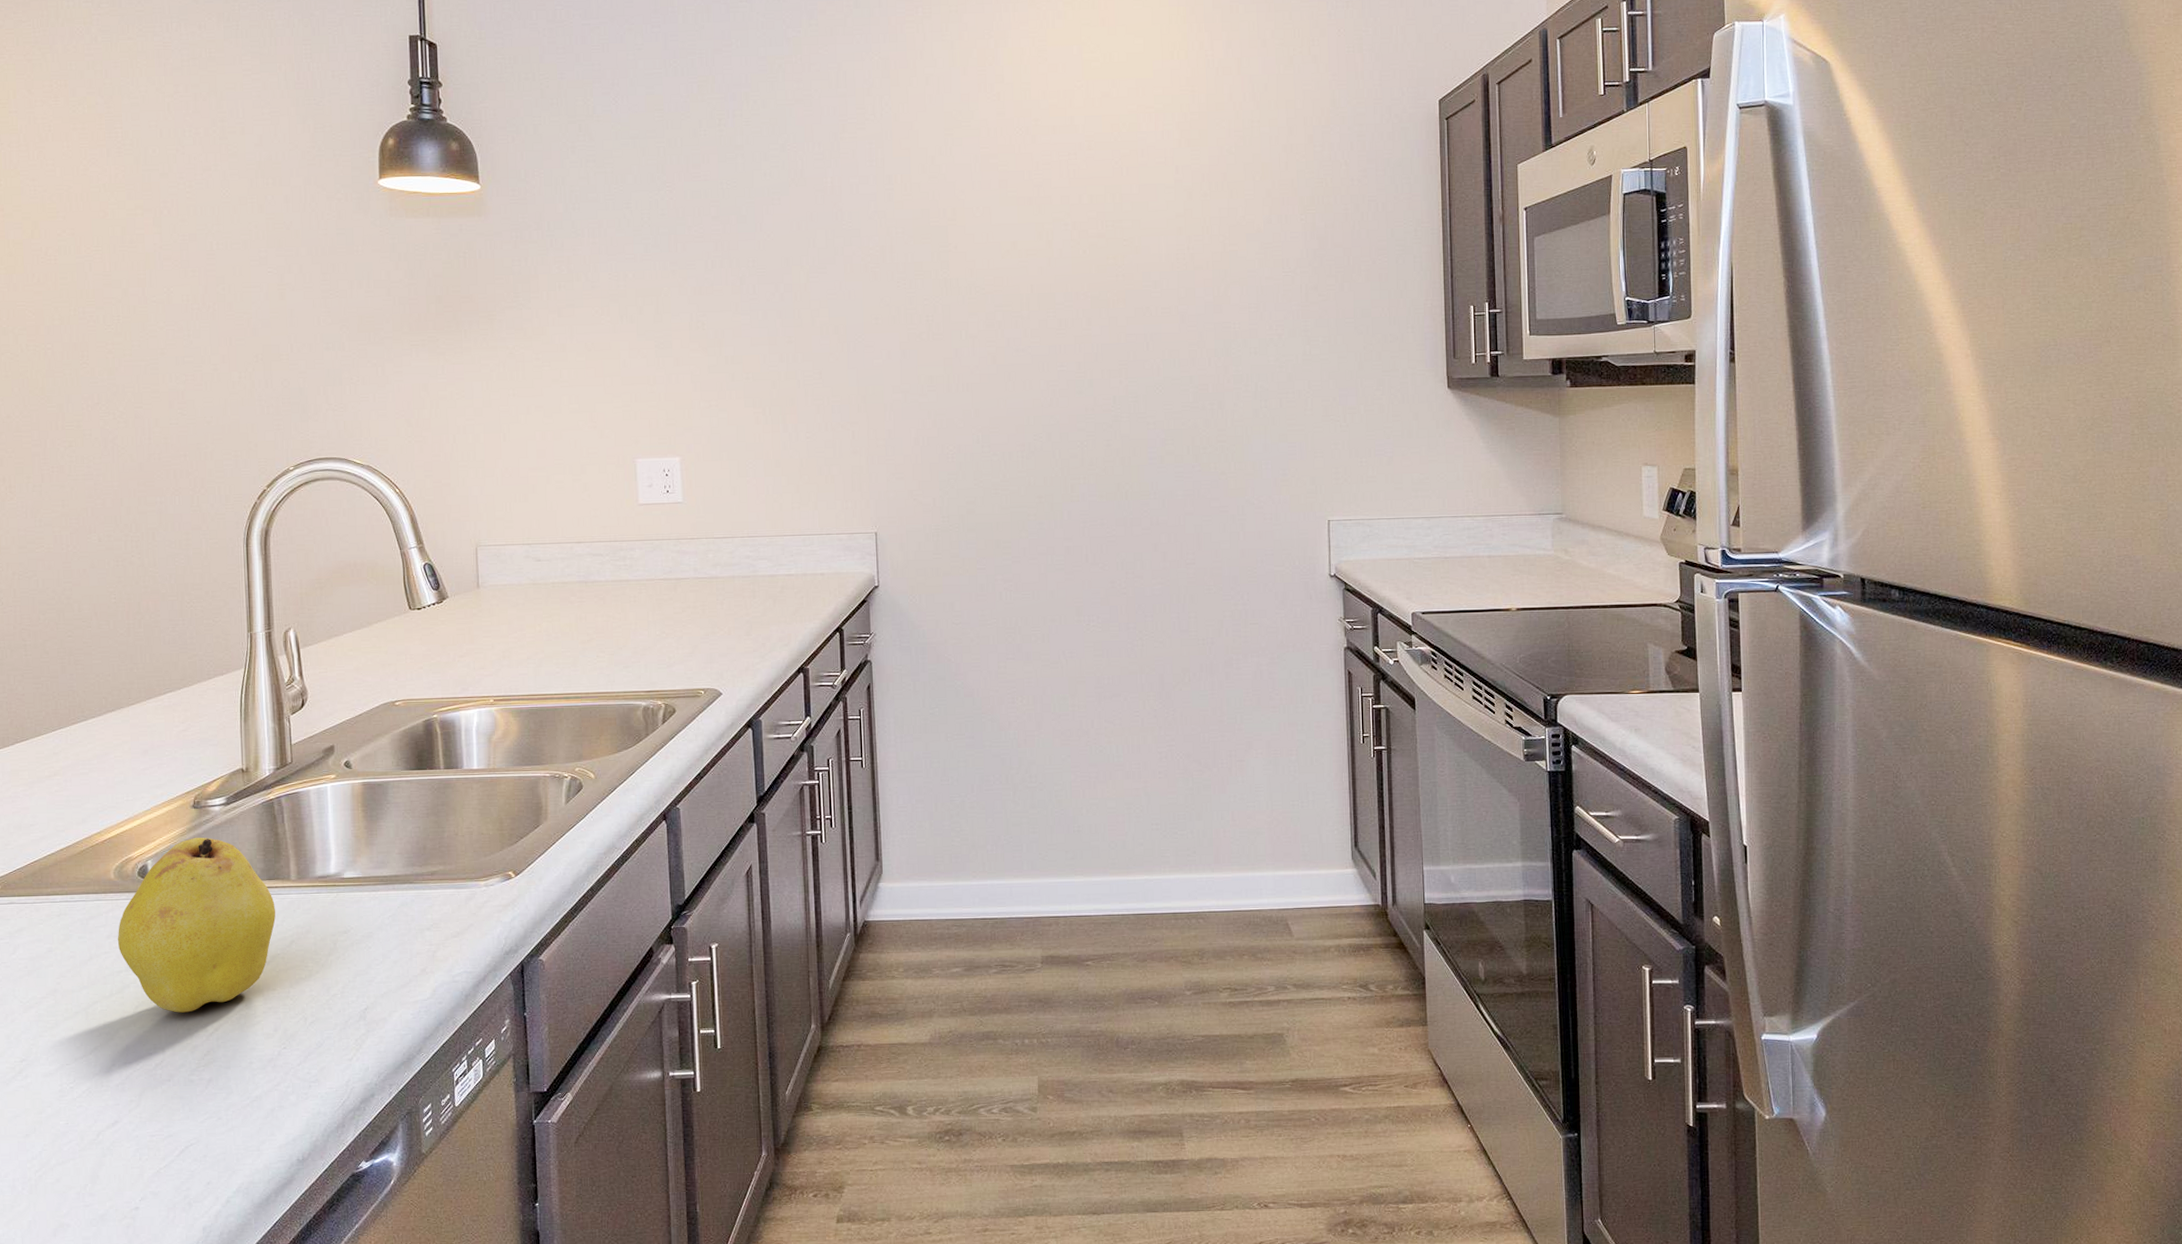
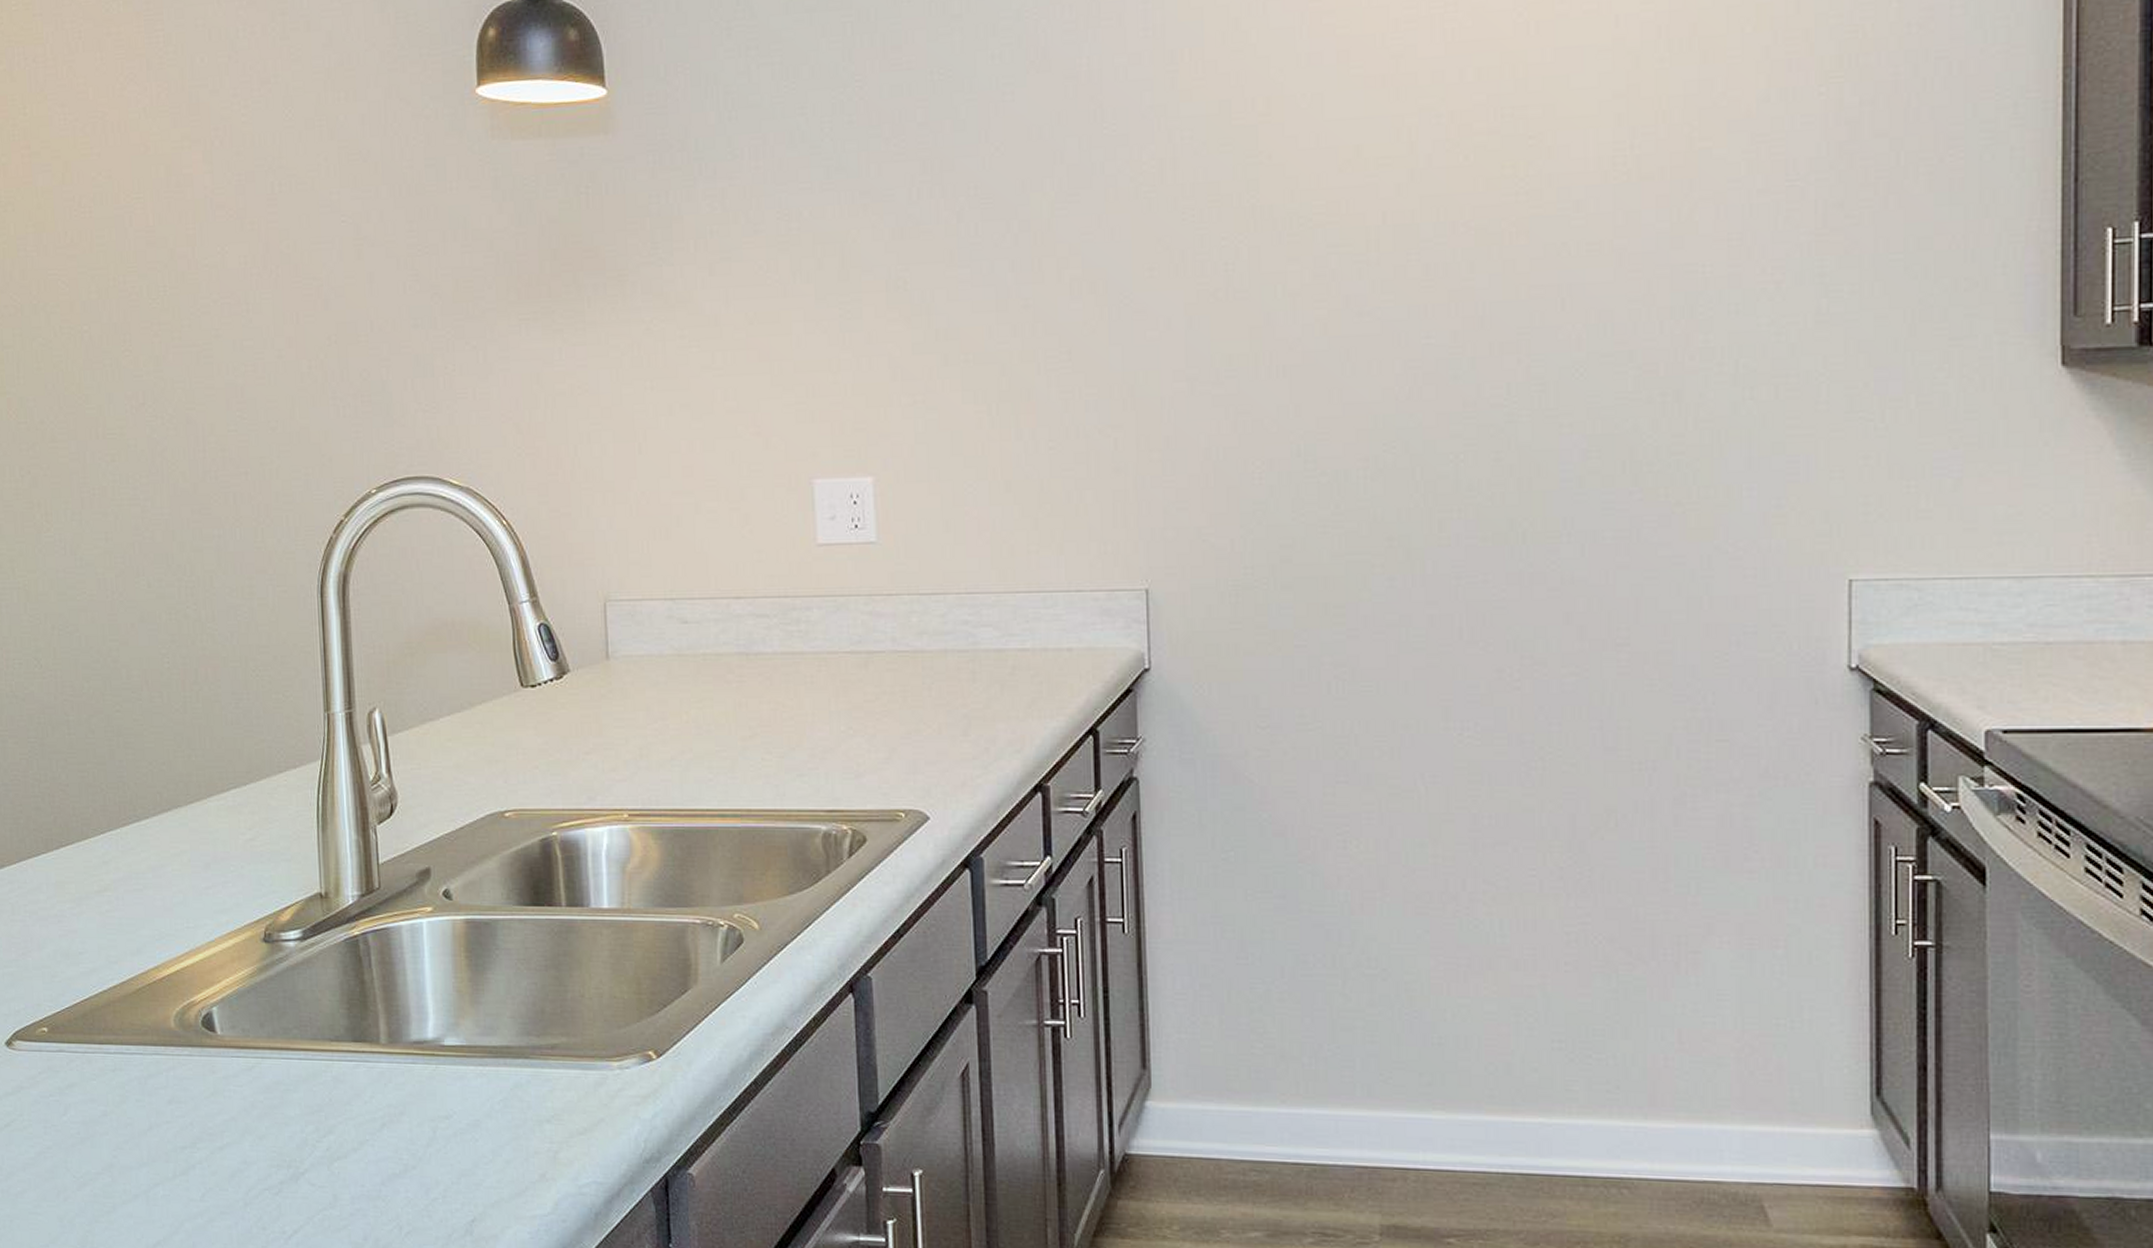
fruit: present [117,837,276,1013] -> none [180,980,363,1207]

